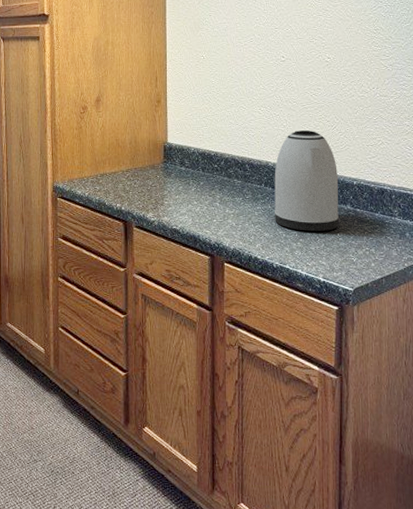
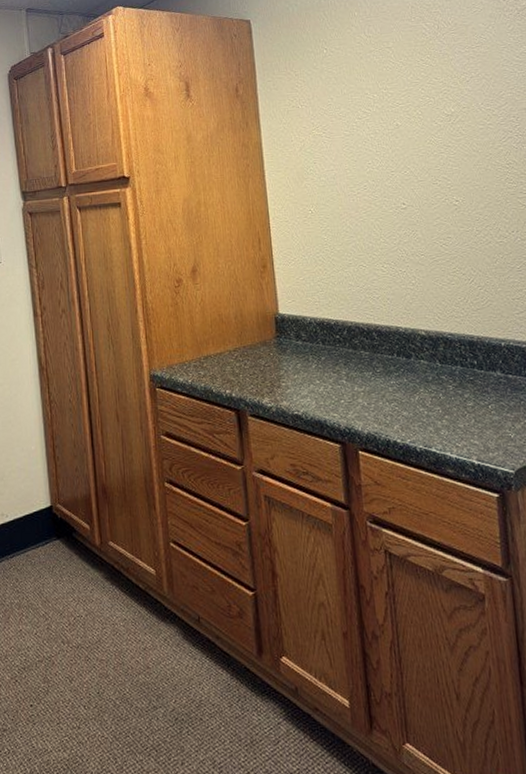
kettle: present [274,130,339,232] -> none [407,287,489,406]

